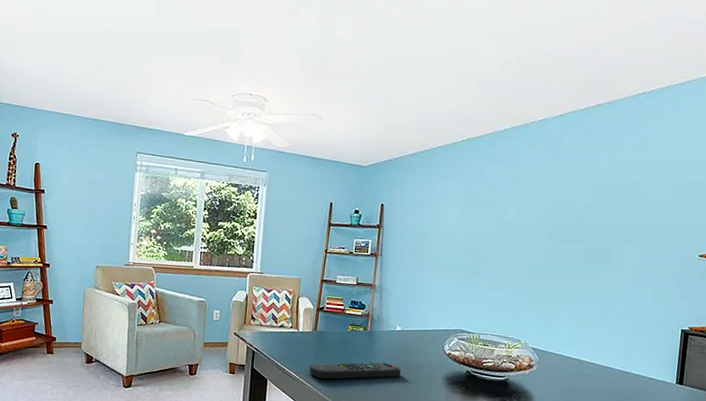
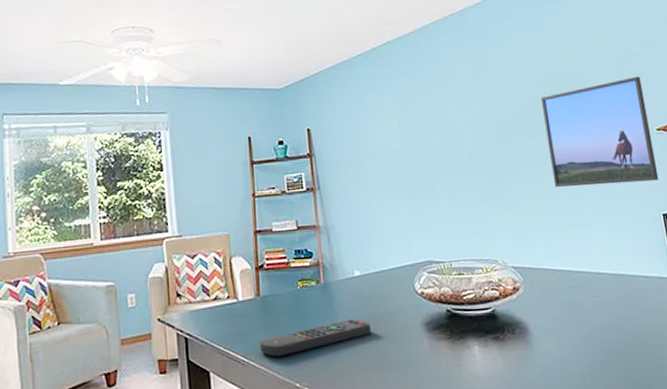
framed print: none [588,204,698,300] -> present [540,76,659,187]

